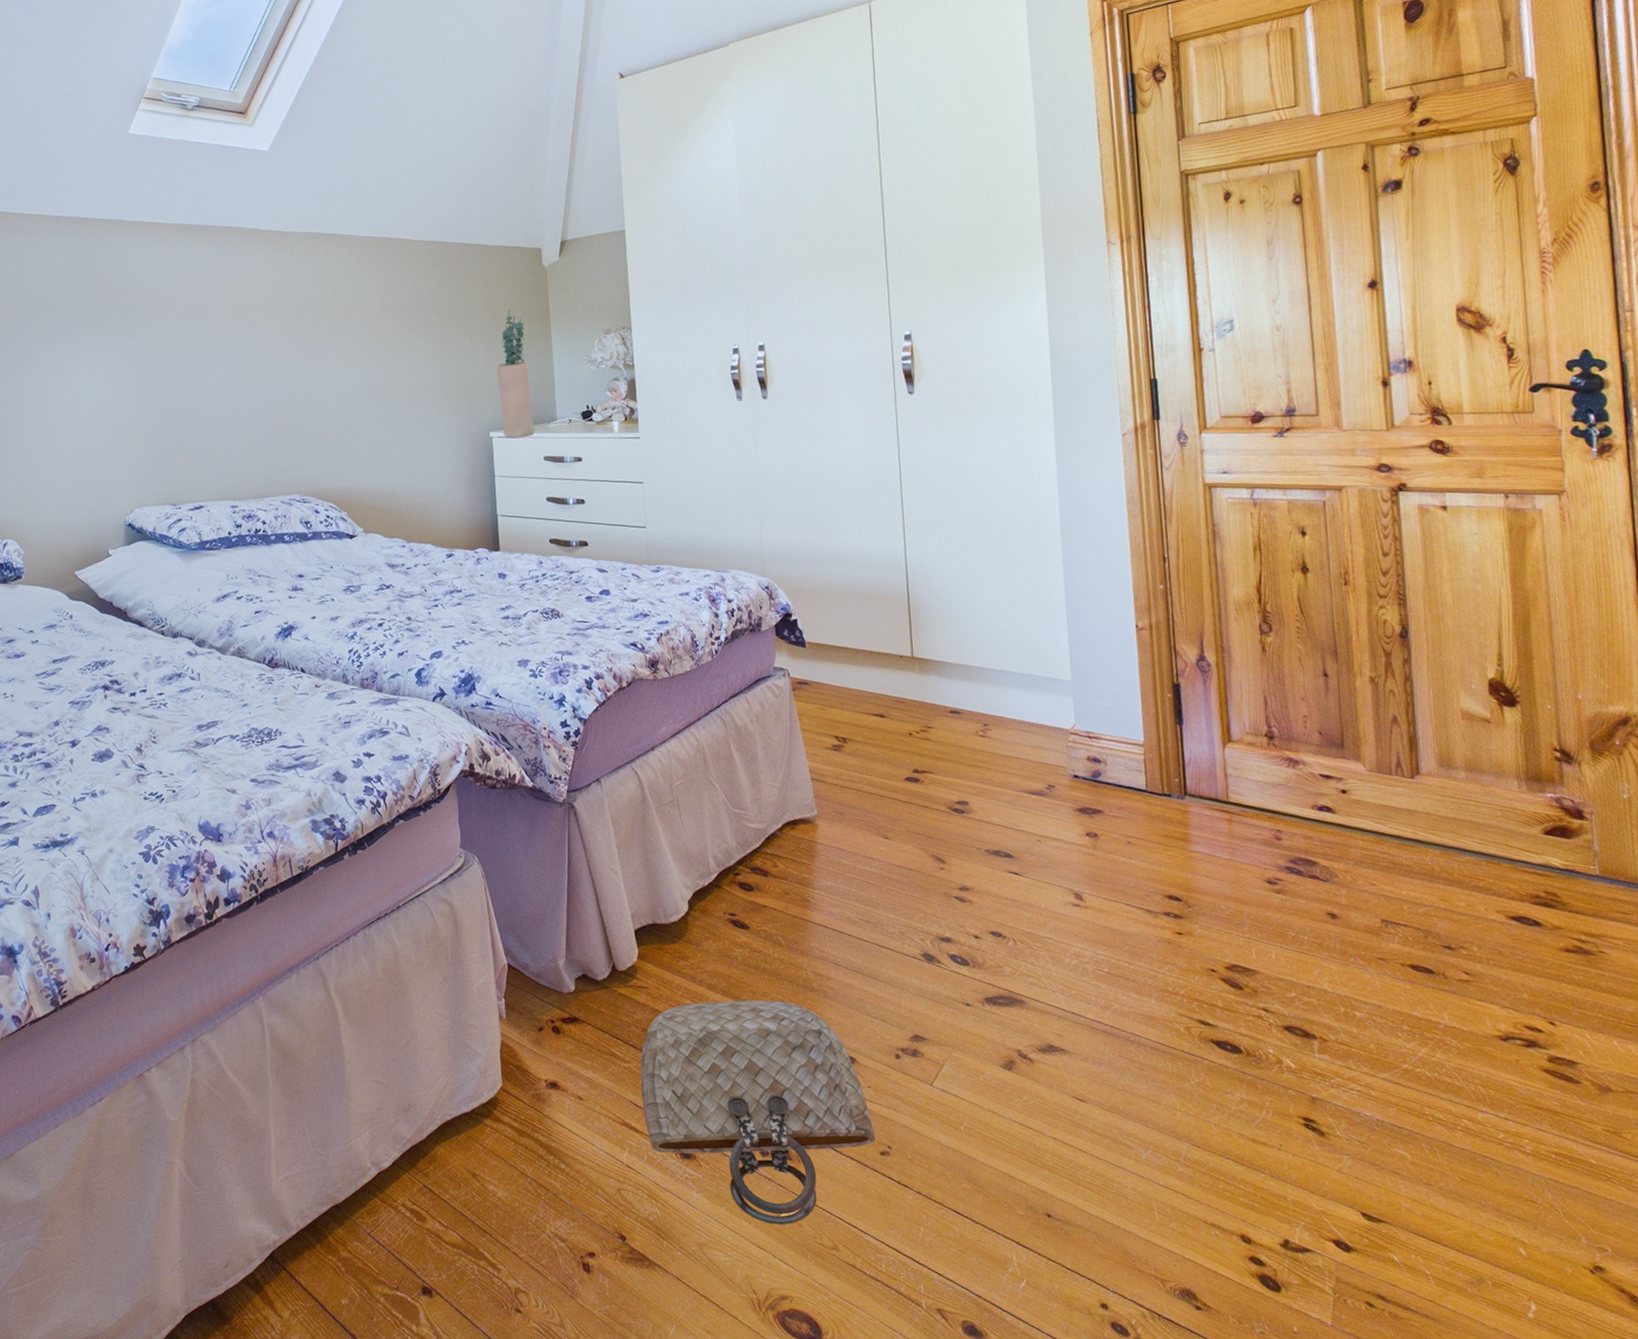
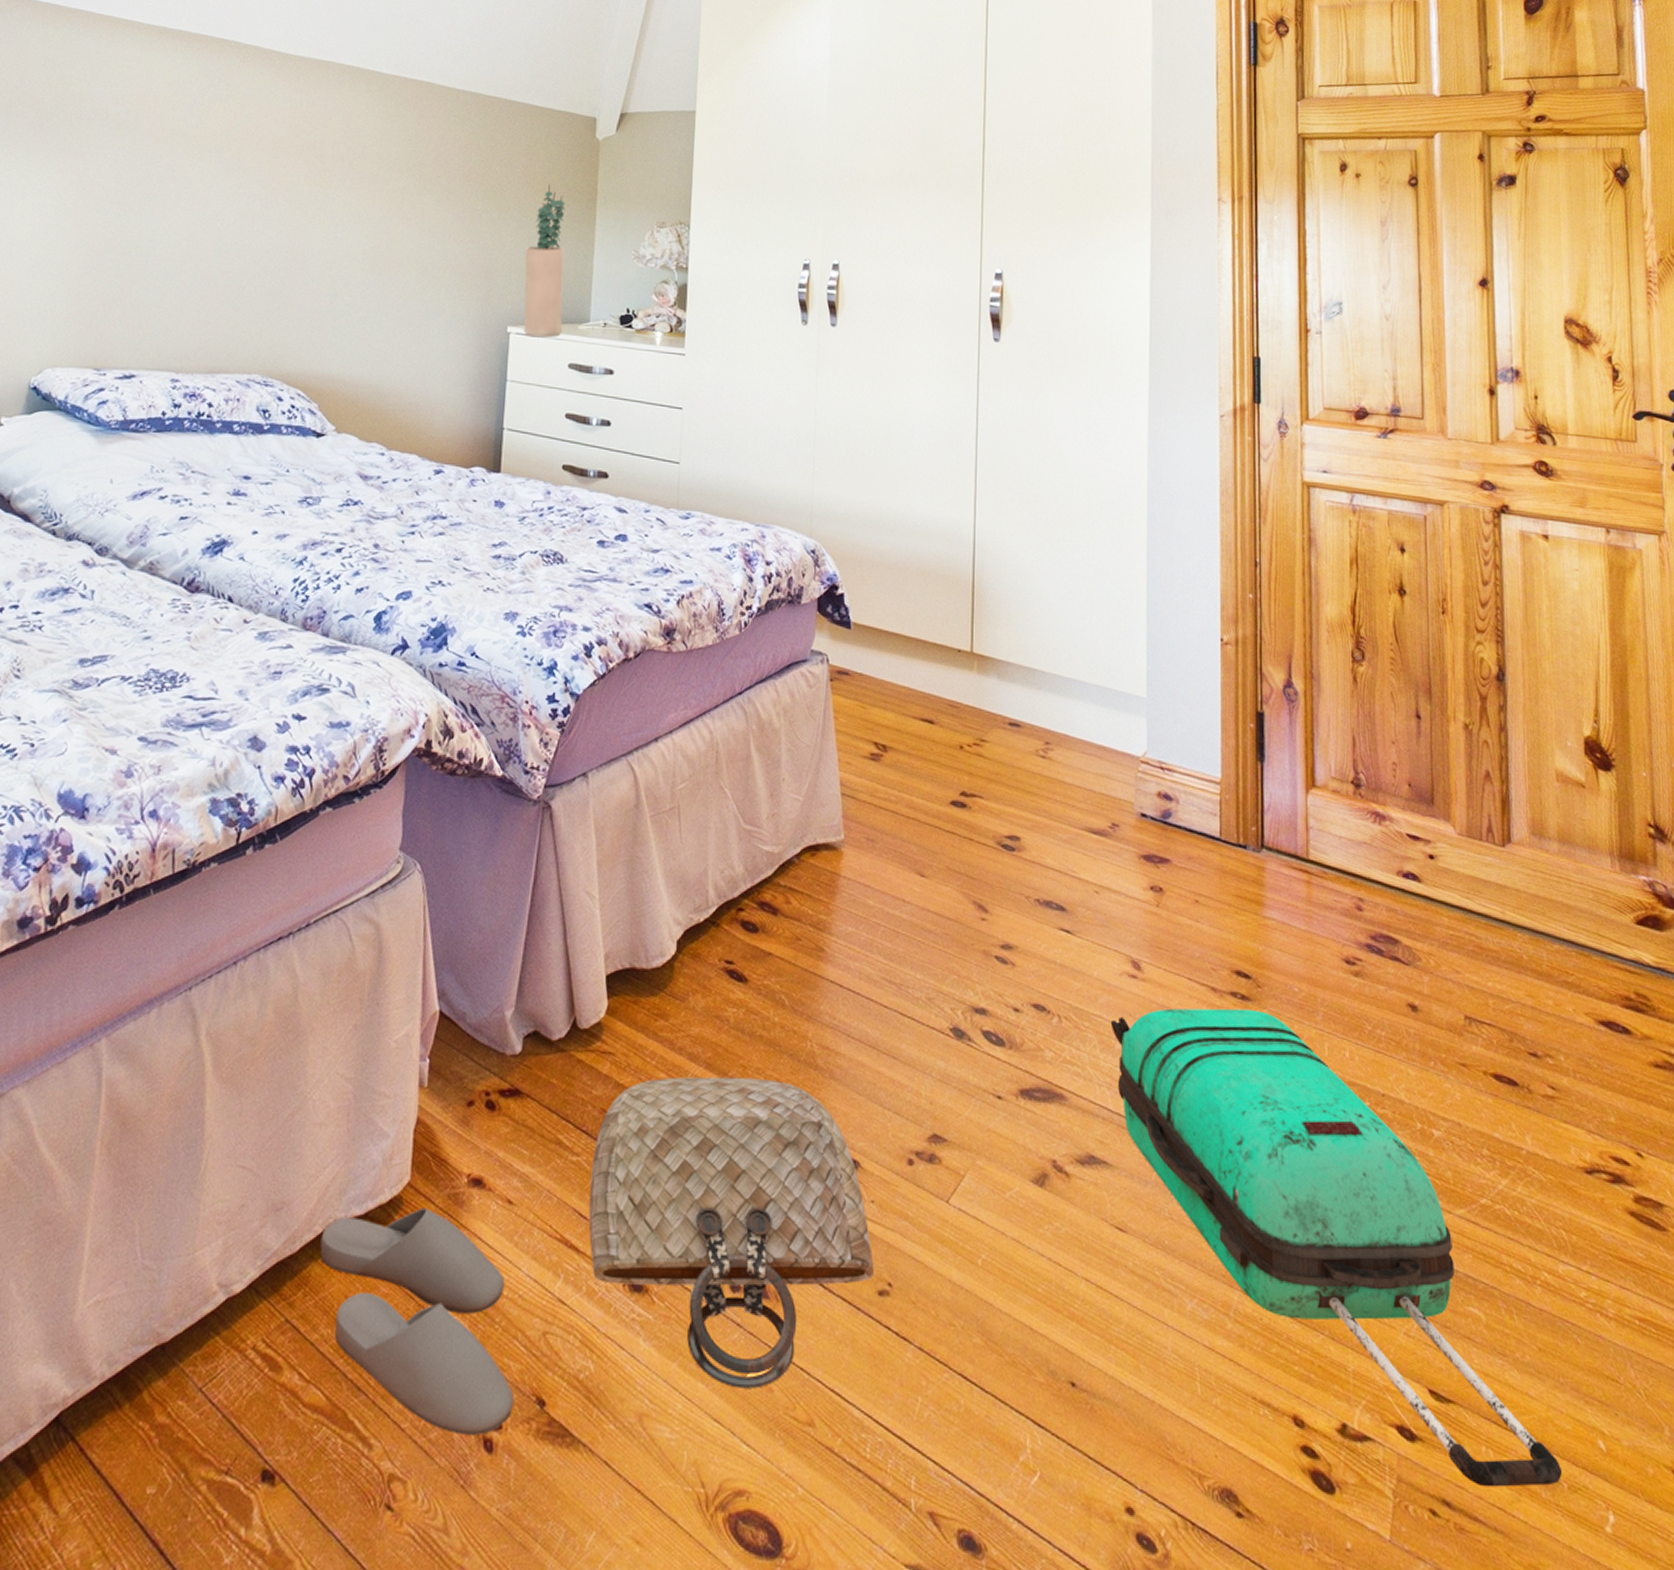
slippers: none [441,1104,603,1261] -> present [320,1207,515,1435]
suitcase: none [1059,925,1487,1285] -> present [1110,1008,1563,1487]

